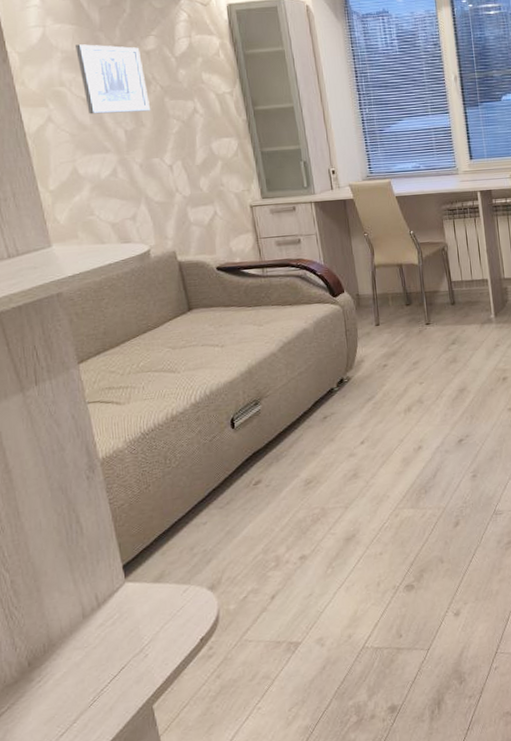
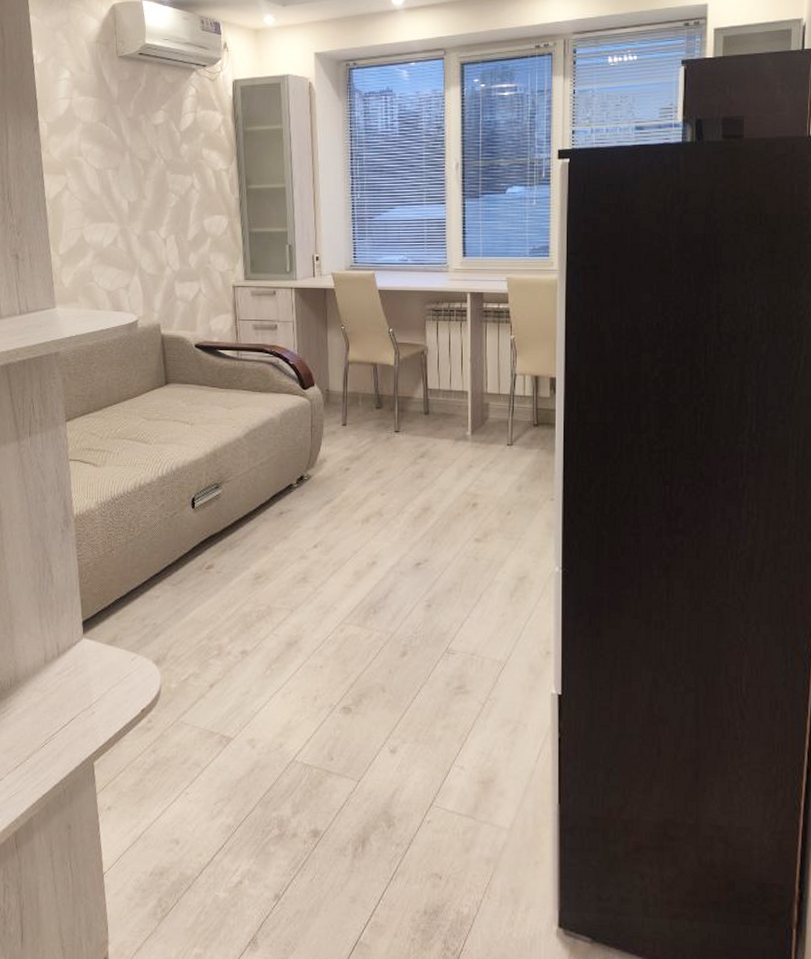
wall art: present [76,44,151,114] -> none [95,116,153,184]

